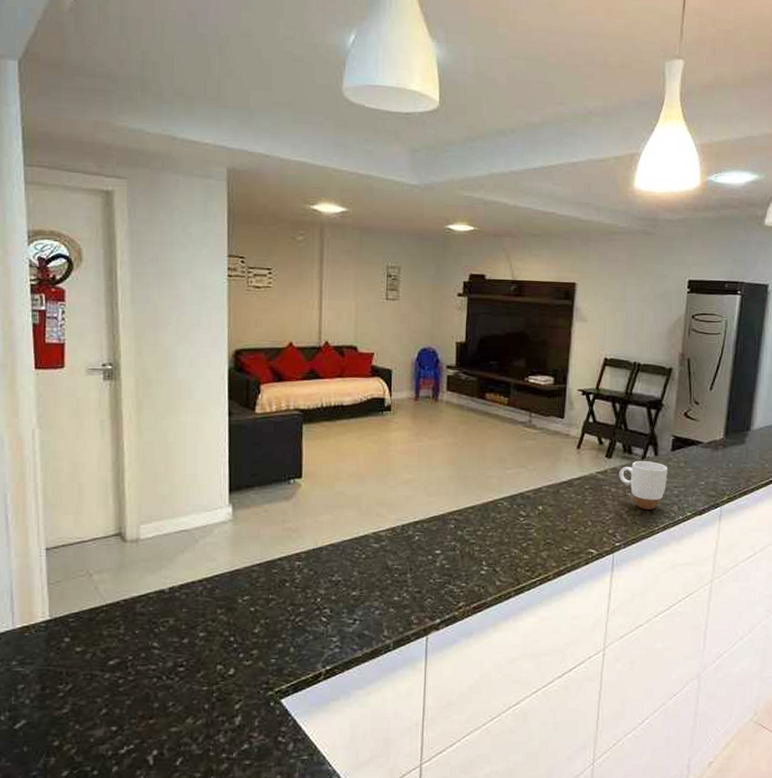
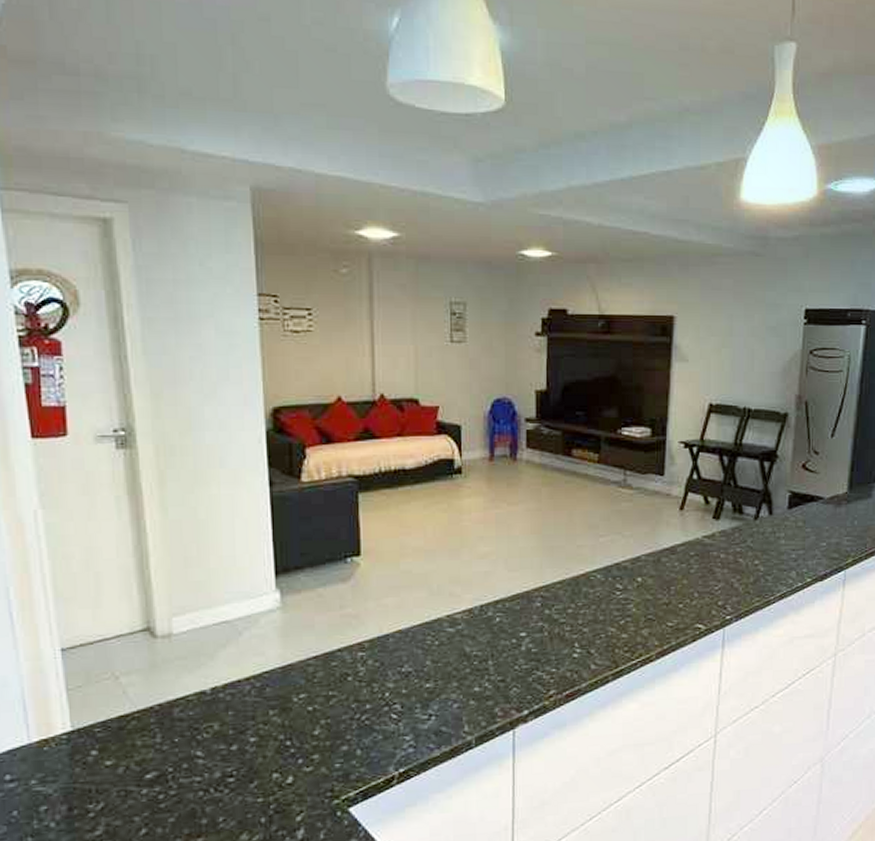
mug: present [619,461,668,510] -> none [729,521,785,577]

